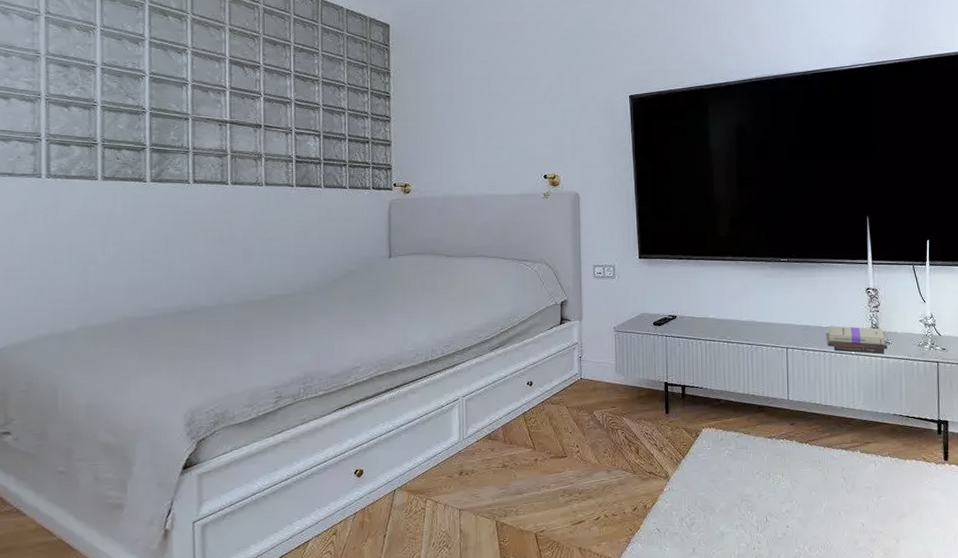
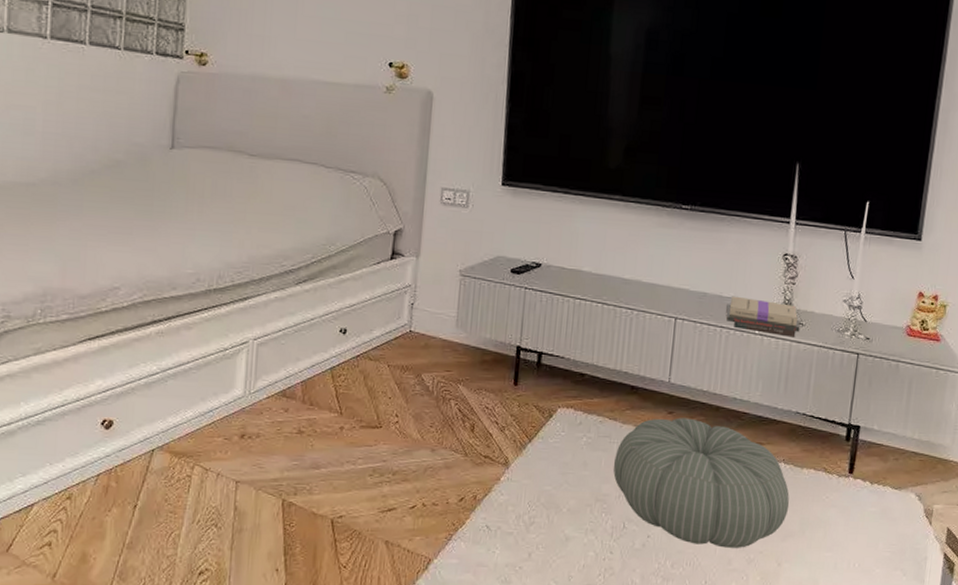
pouf: none [752,427,898,531] -> present [613,417,790,548]

